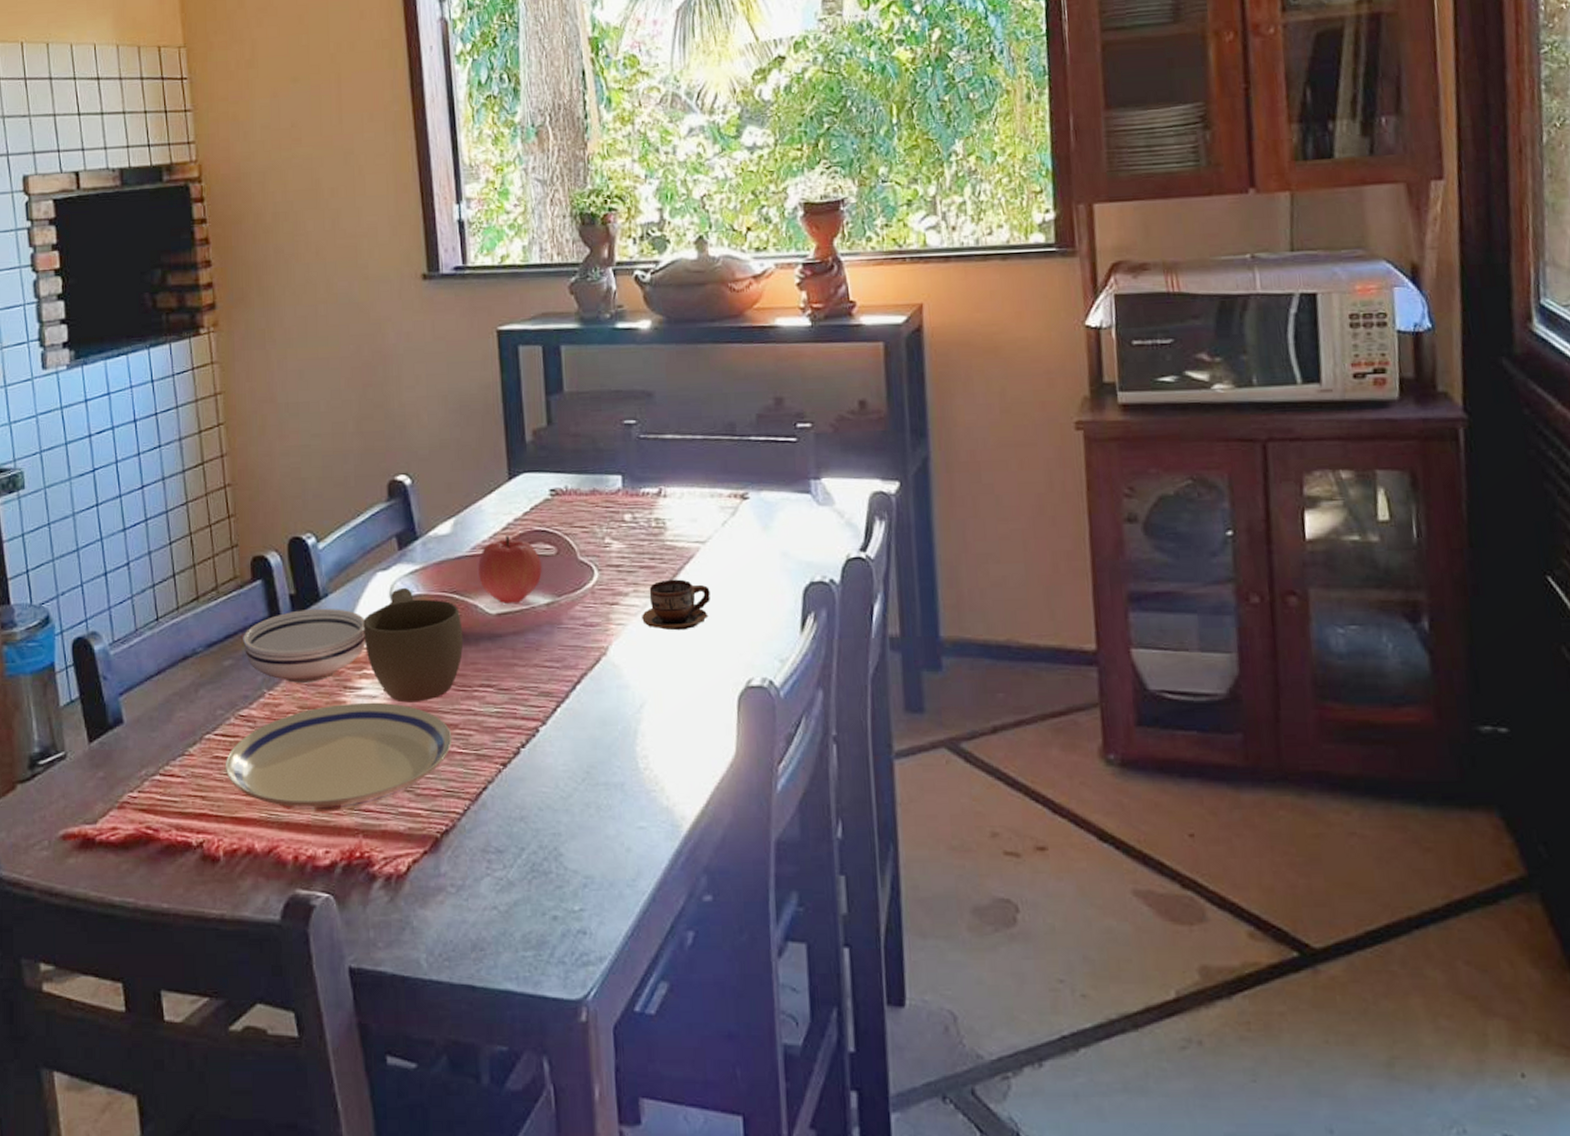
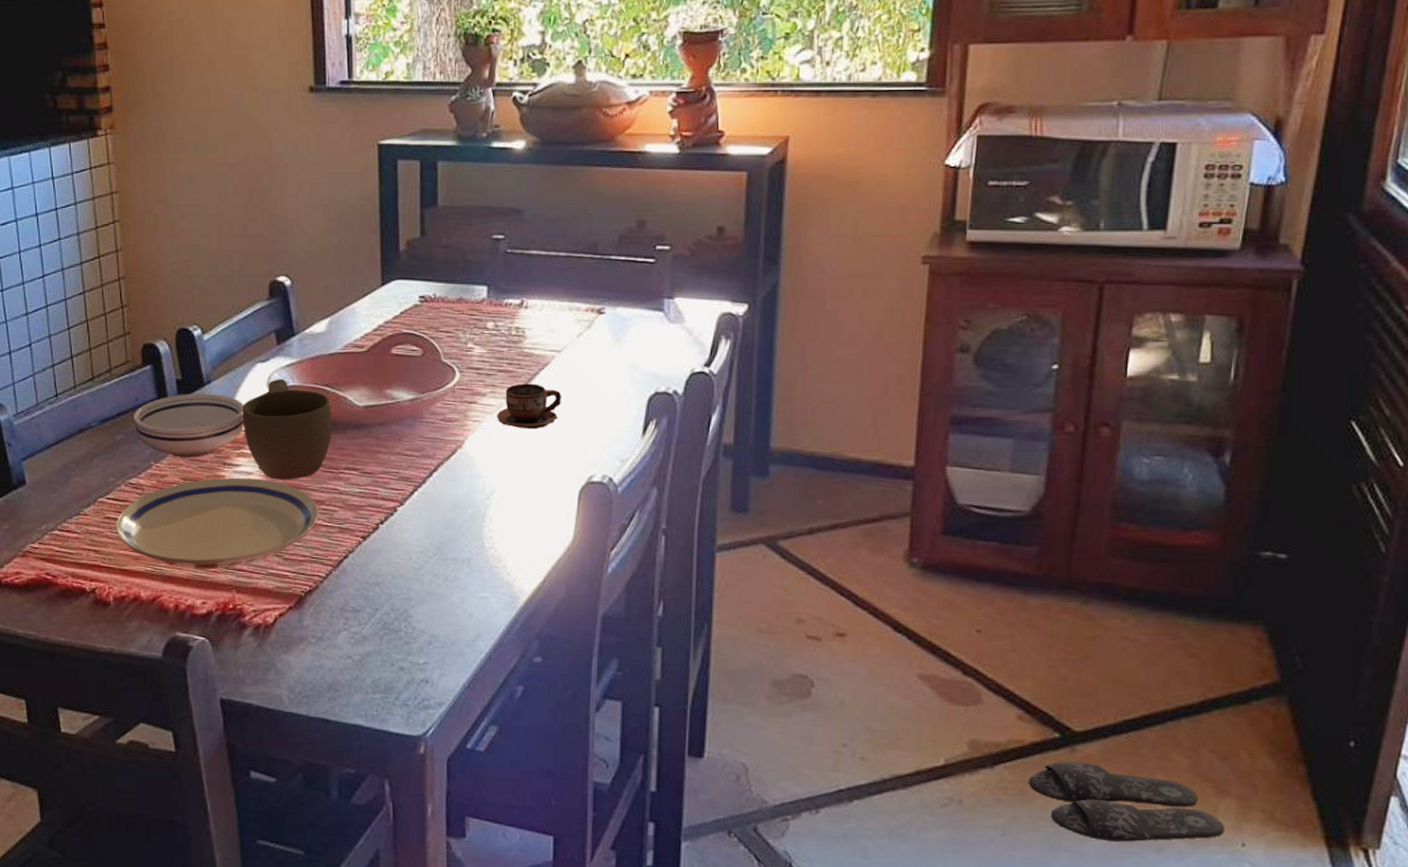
fruit: present [478,536,542,605] -> none [349,336,408,398]
slippers: none [1273,986,1499,1080] -> present [1029,762,1224,842]

